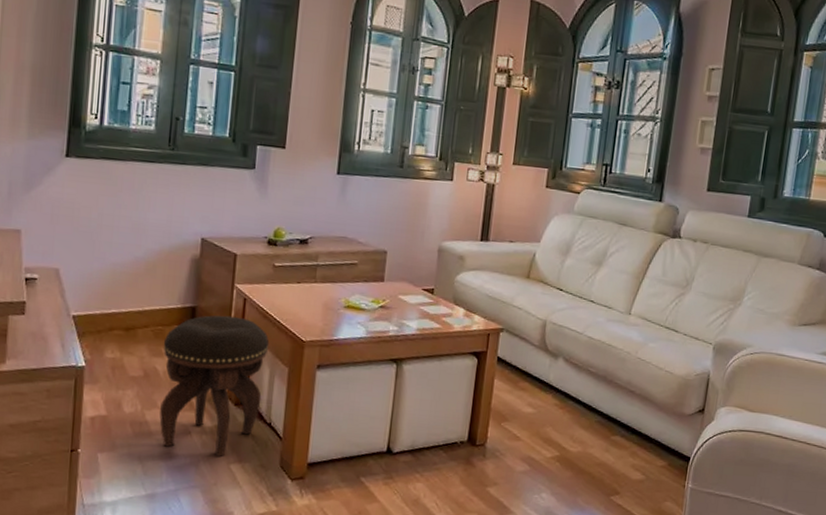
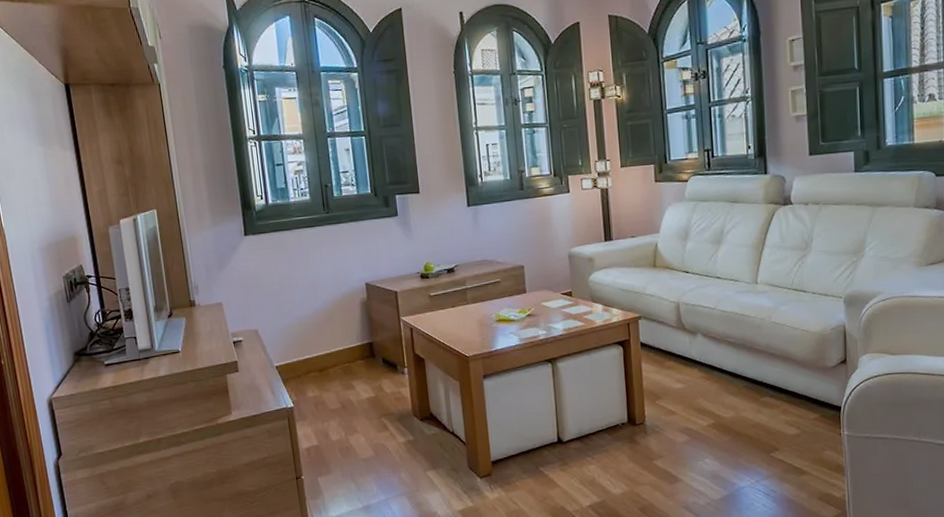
footstool: present [159,315,270,457] -> none [351,345,442,467]

